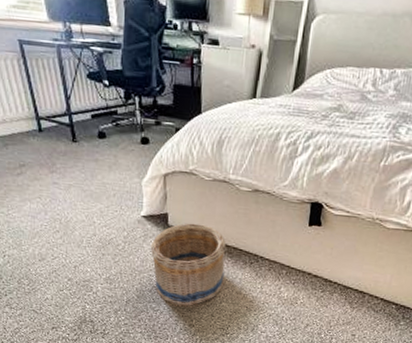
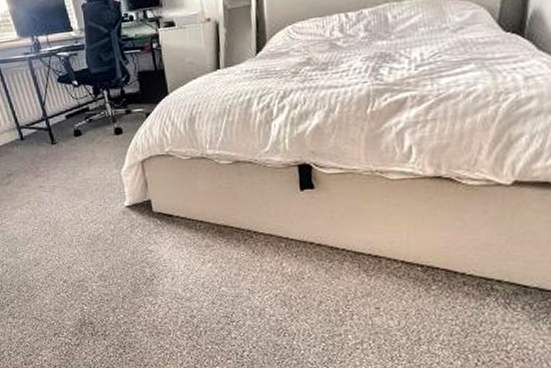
basket: present [150,223,226,306] -> none [138,205,219,296]

